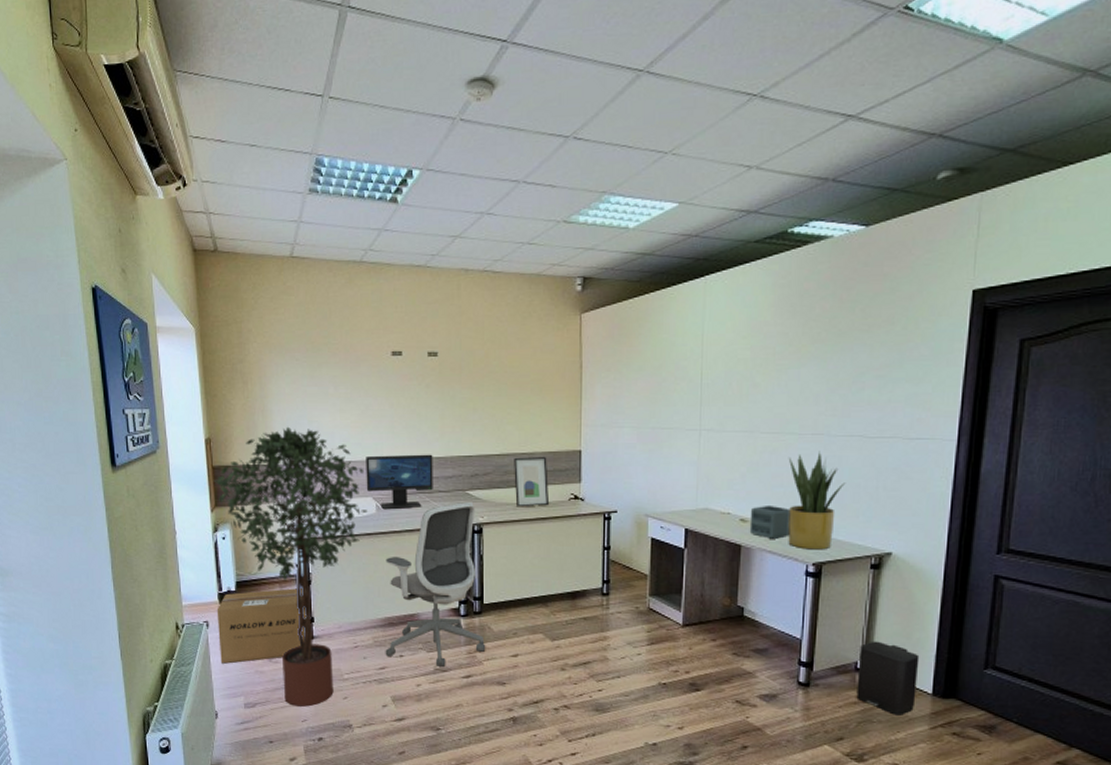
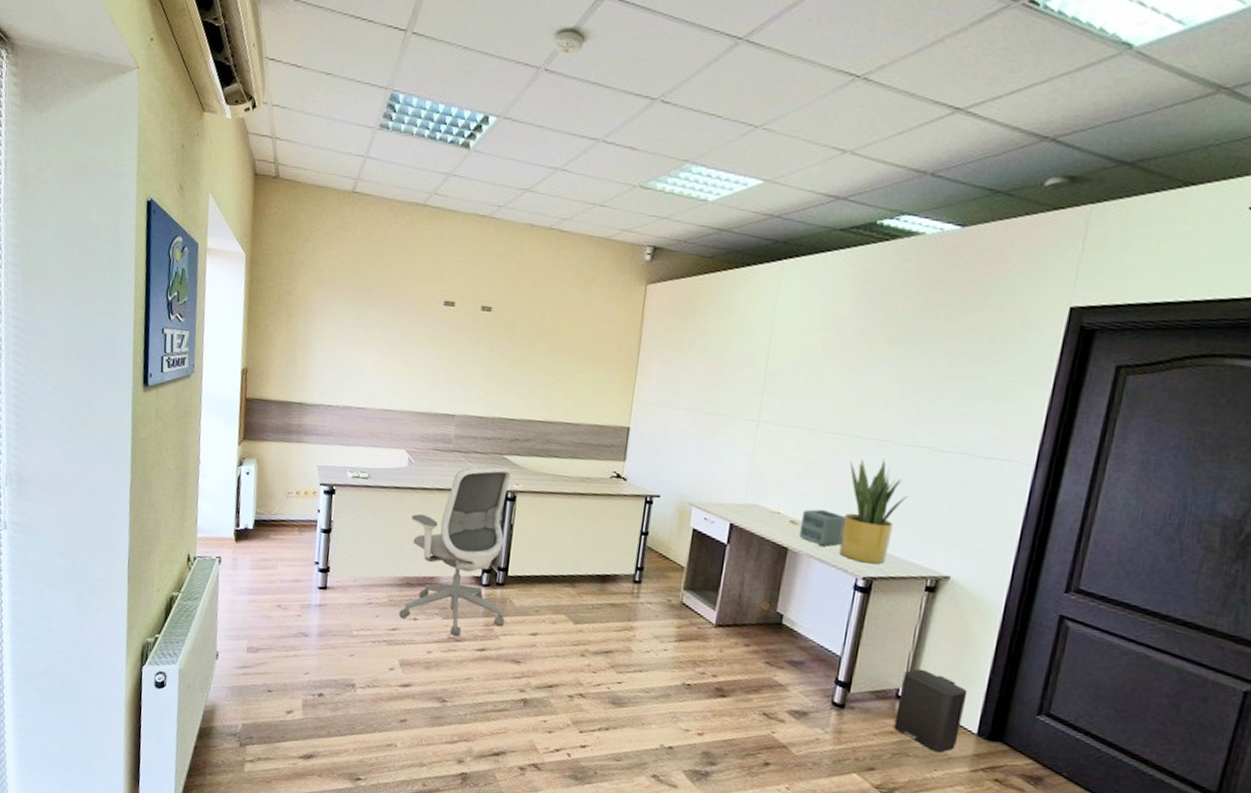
potted tree: present [213,426,368,707] -> none [244,366,401,660]
box: present [216,588,309,664] -> none [228,530,327,605]
computer monitor: present [366,454,433,510] -> none [400,406,474,467]
picture frame: present [514,456,550,507] -> none [554,426,593,482]

